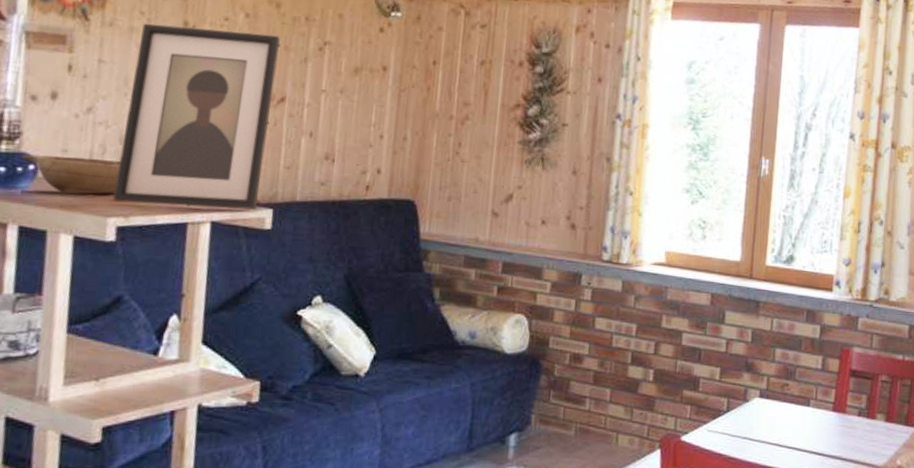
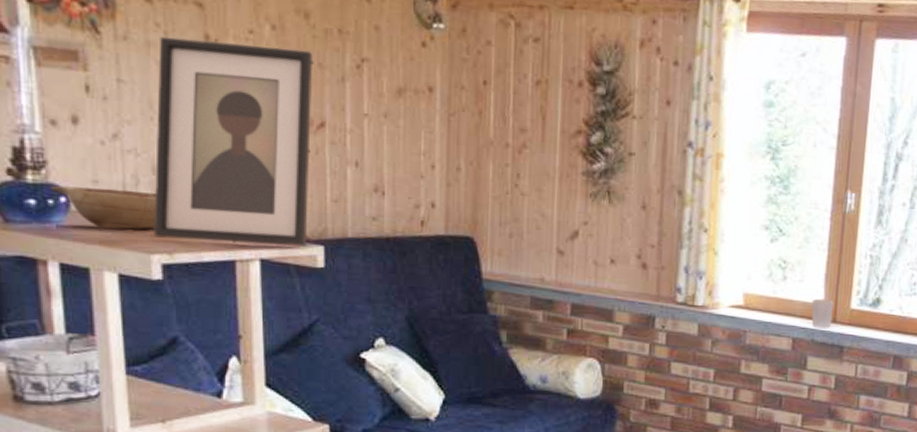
candle holder: none [729,256,750,285] -> present [811,298,834,329]

